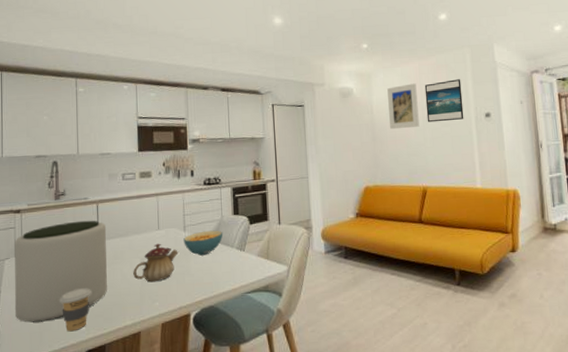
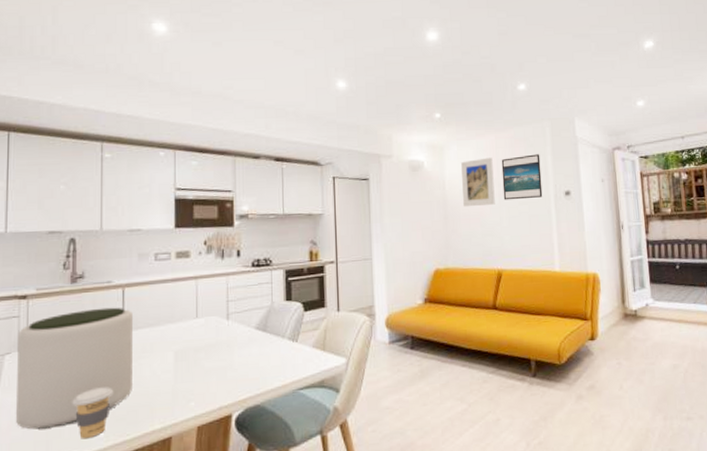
teapot: present [133,243,178,283] -> none [165,333,220,379]
cereal bowl: present [183,230,223,256] -> none [226,318,273,348]

